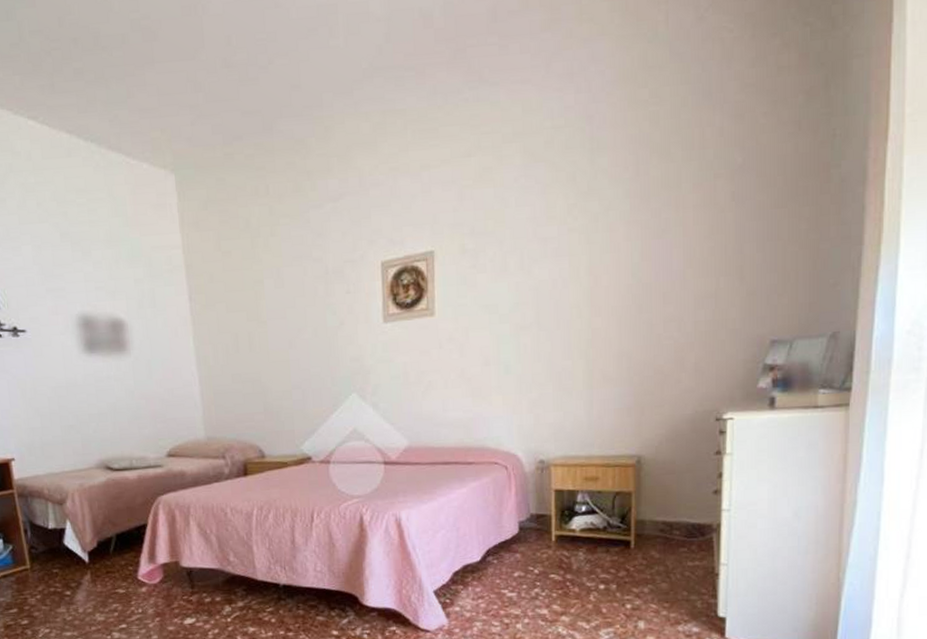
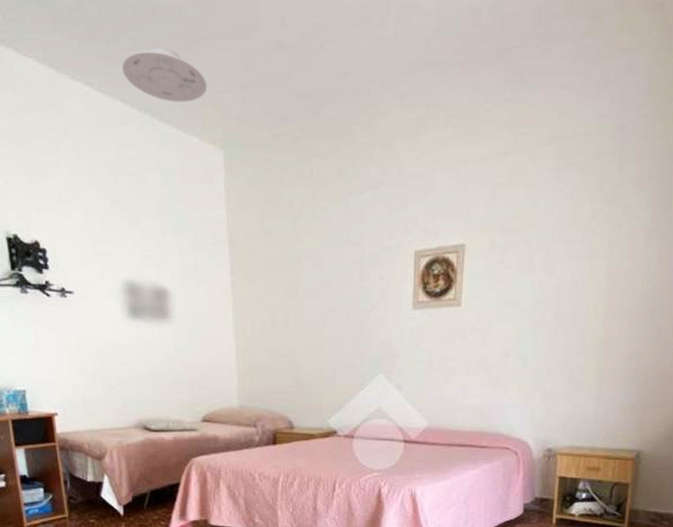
ceiling light fixture: none [66,74,155,130] -> present [122,47,208,102]

